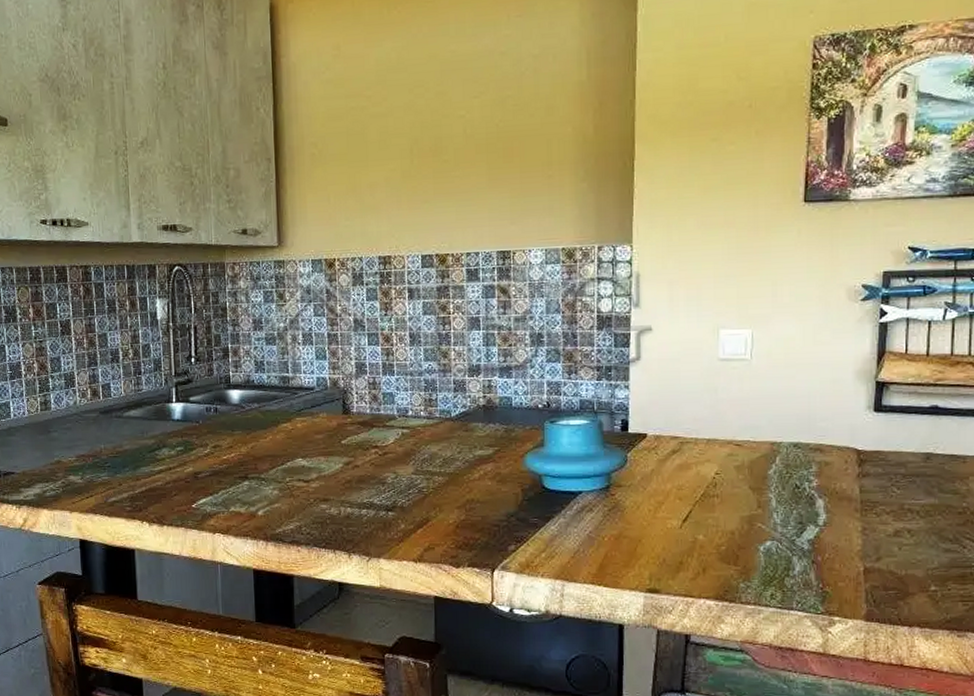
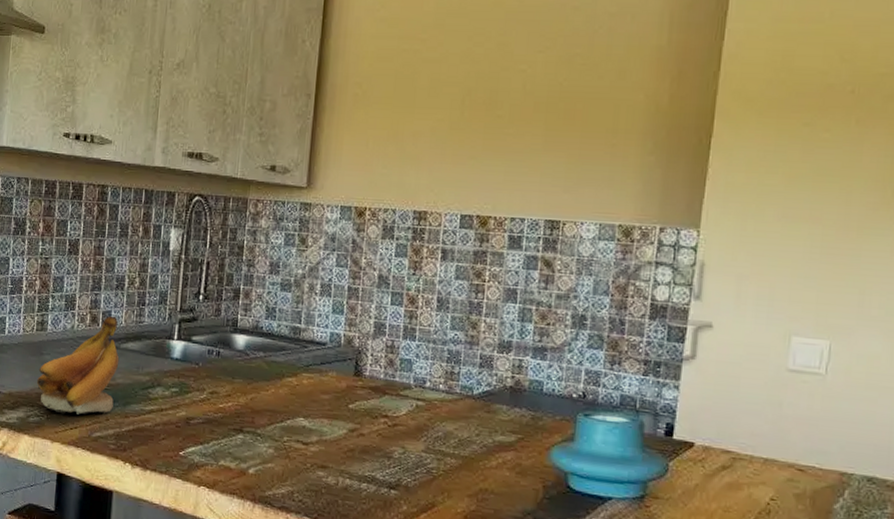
banana: none [47,387,124,485] -> present [36,315,120,415]

